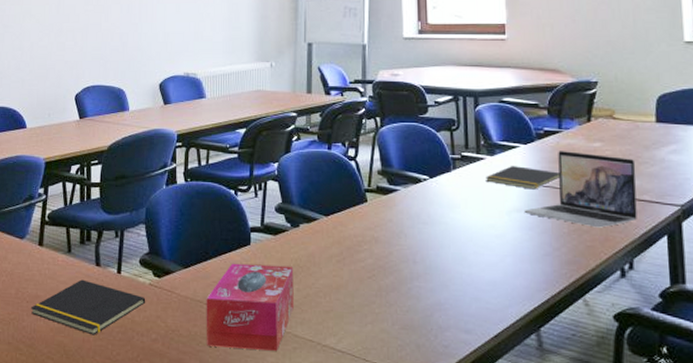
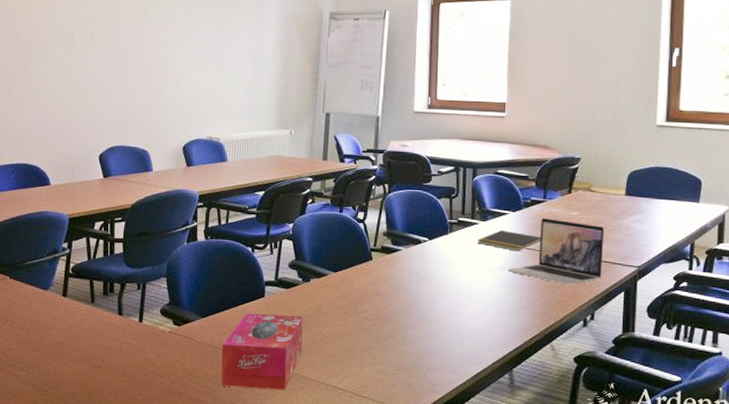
notepad: present [30,279,146,335] -> none [54,327,166,378]

